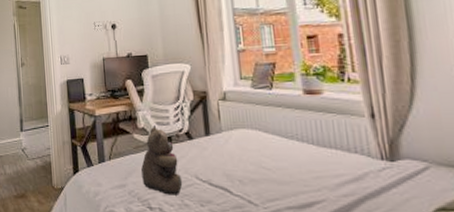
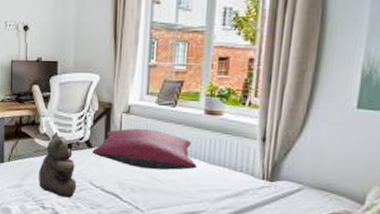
pillow: none [193,114,307,158] -> present [92,128,197,170]

